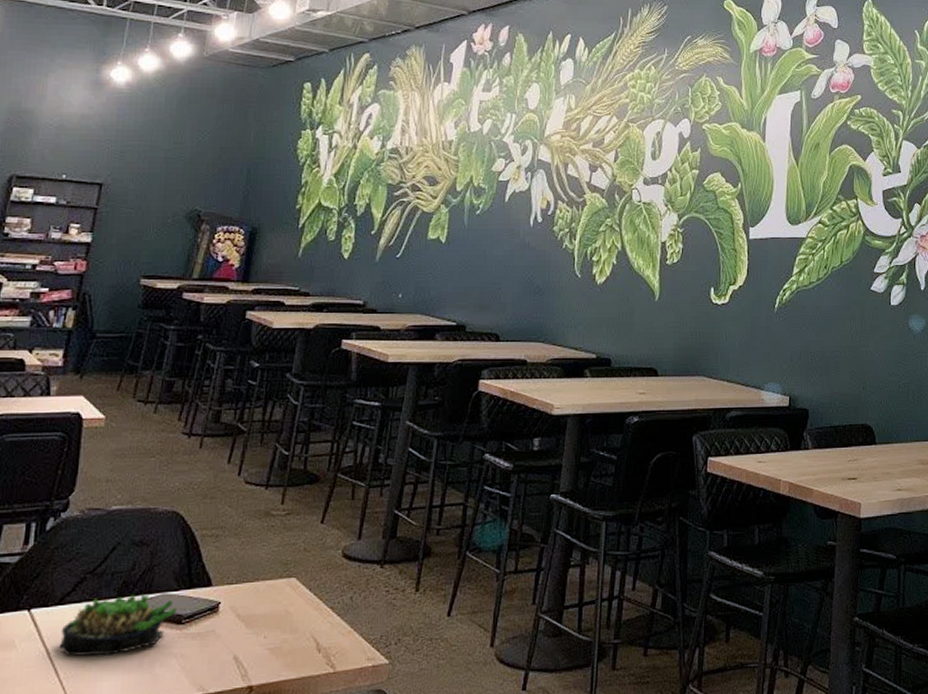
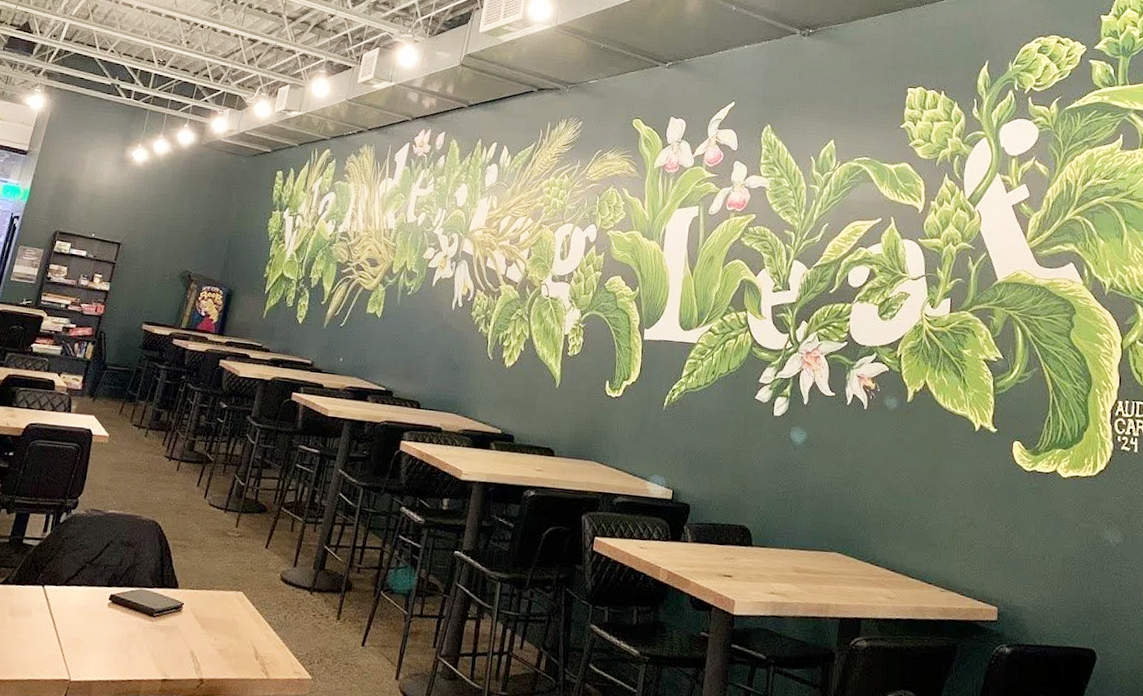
succulent plant: present [59,593,177,656] -> none [63,584,151,634]

